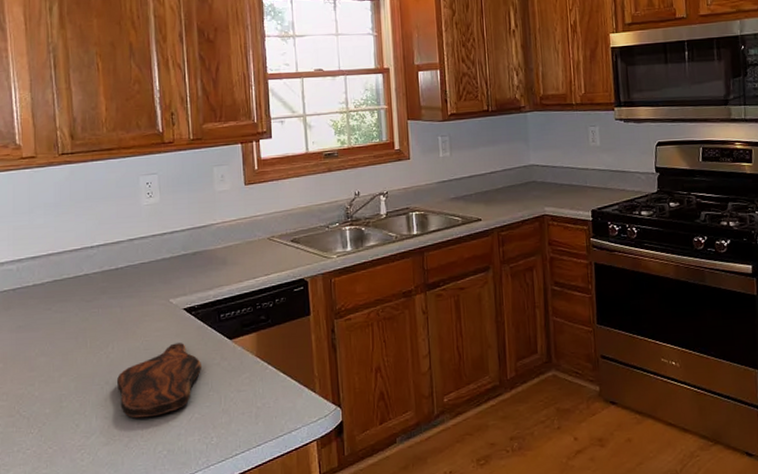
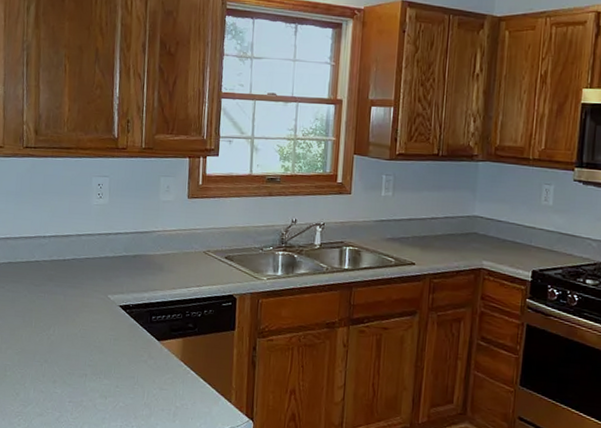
cutting board: present [116,343,201,418] -> none [54,336,130,399]

